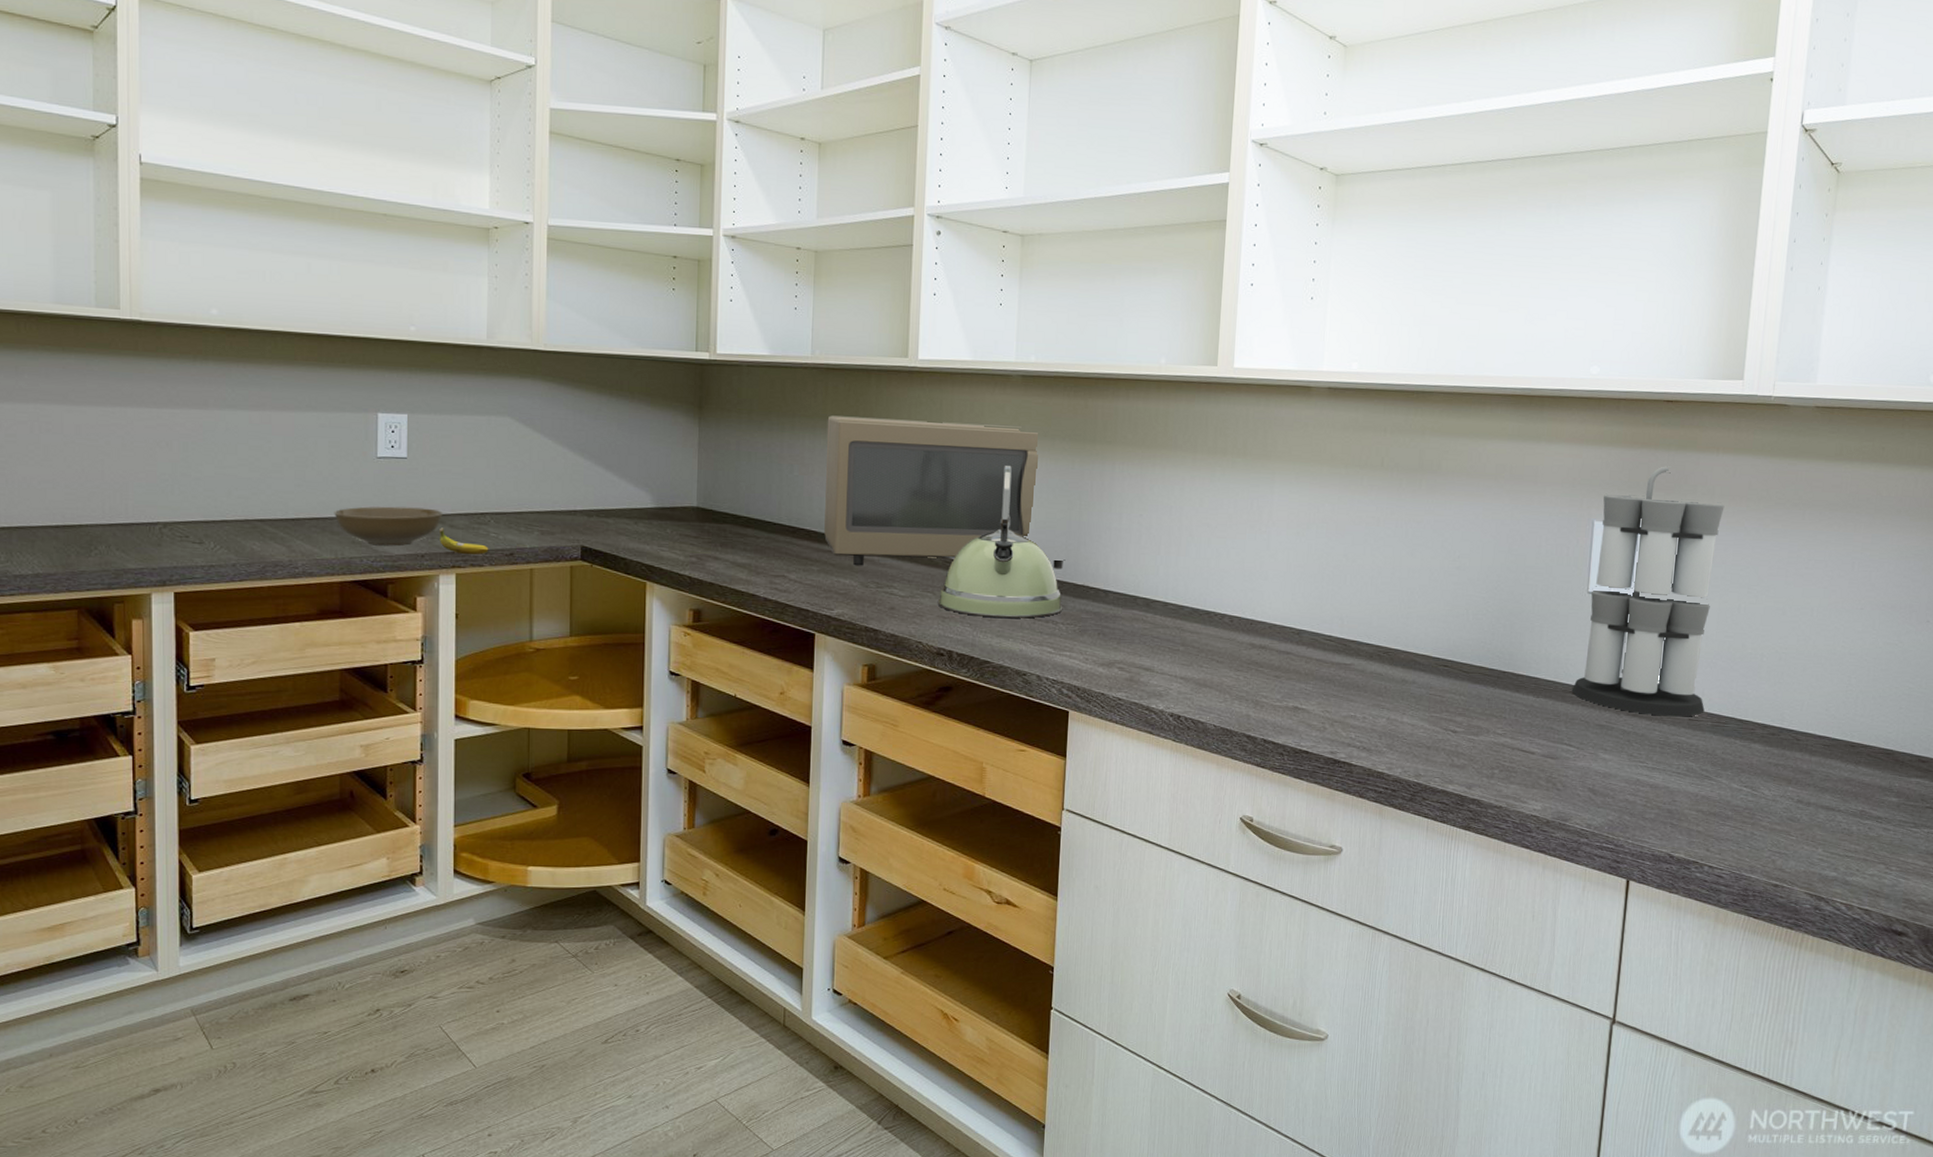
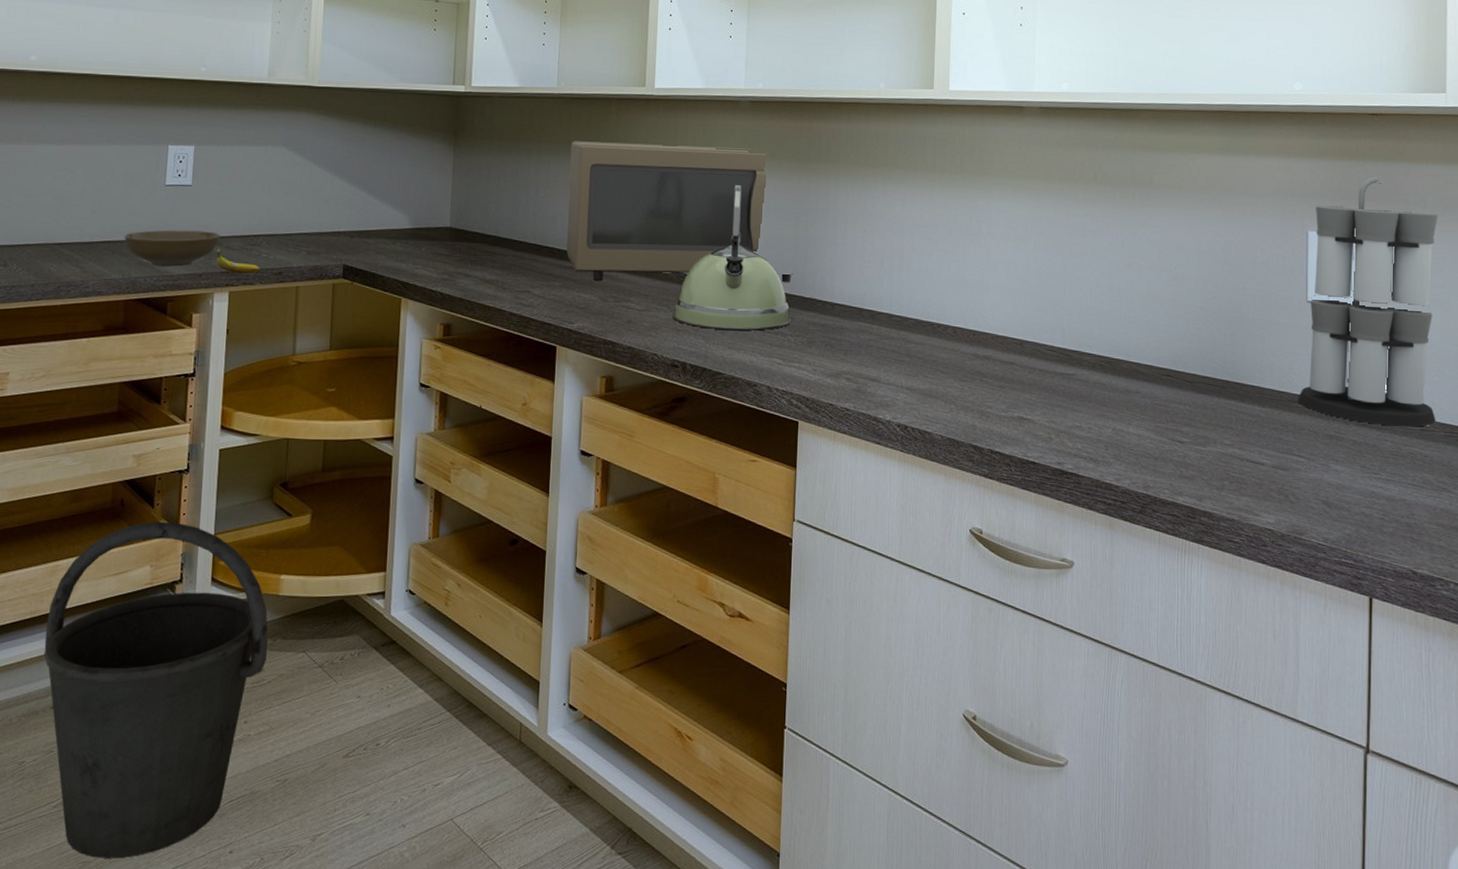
bucket: none [277,813,517,1144] -> present [43,521,268,859]

